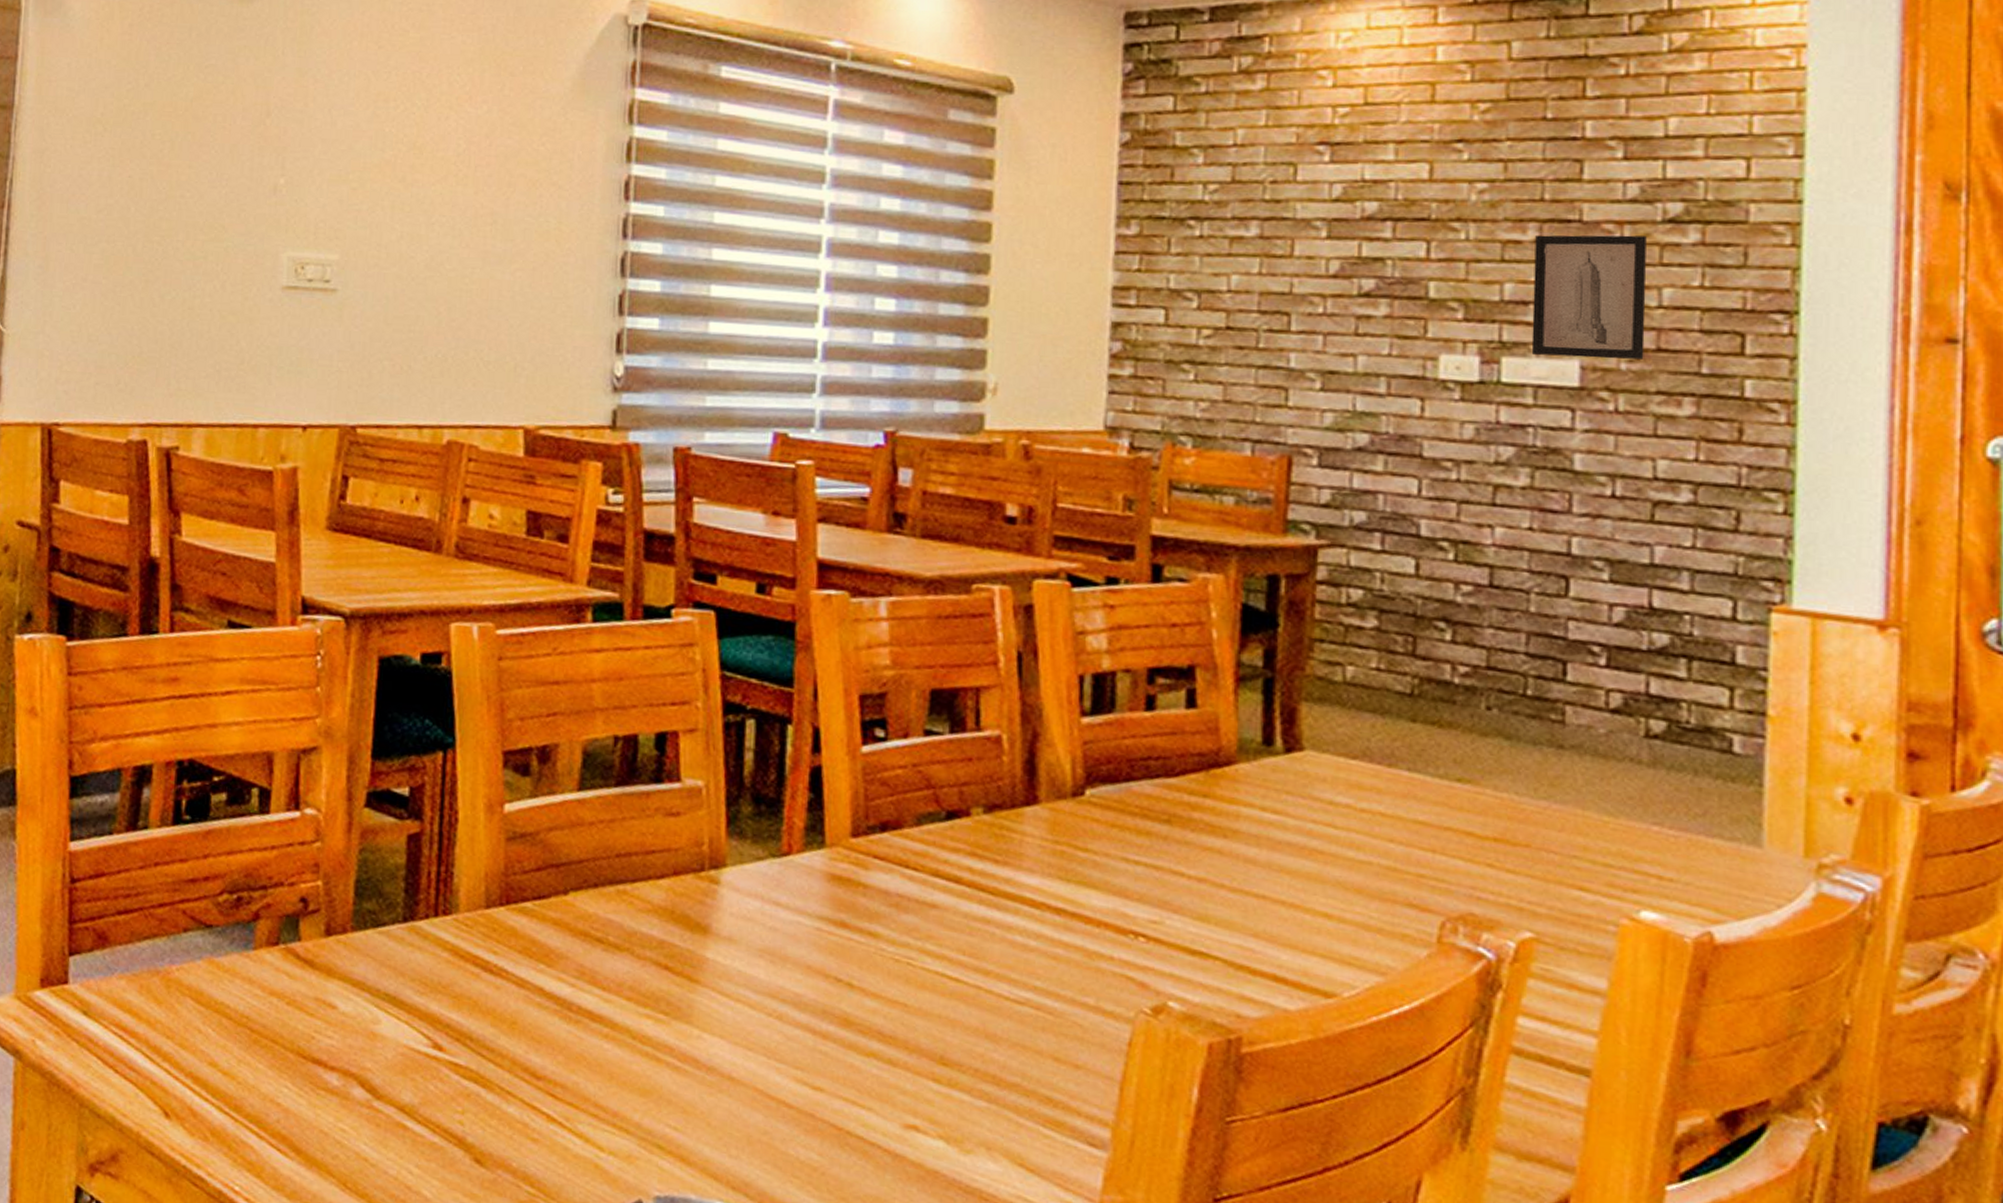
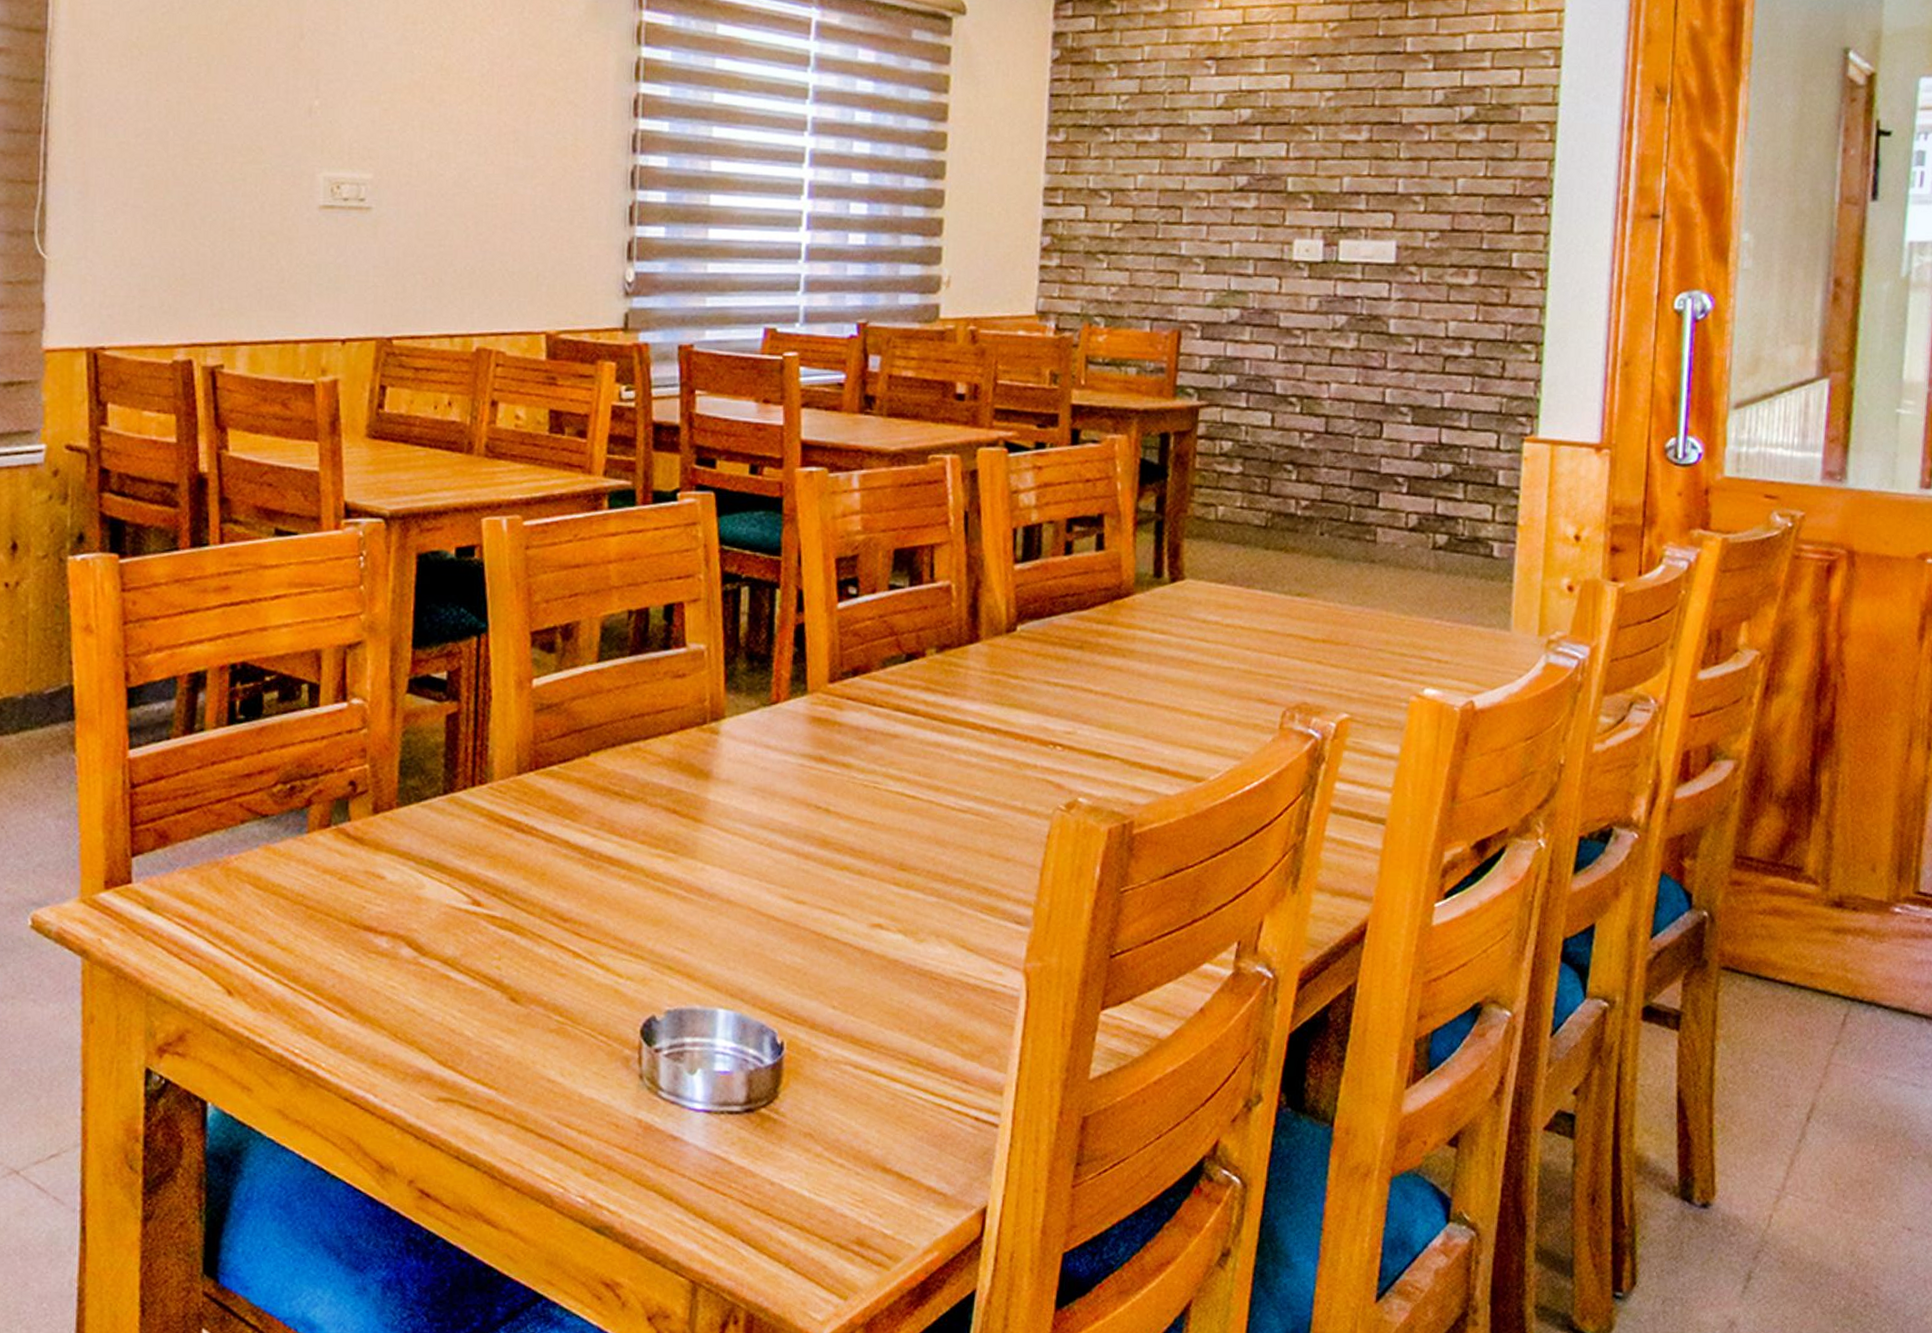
wall art: present [1531,235,1647,360] -> none [1361,134,1448,239]

